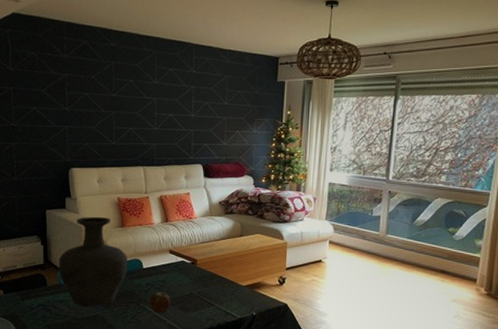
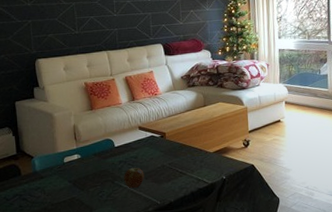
vase: present [59,216,127,308] -> none [32,102,100,192]

